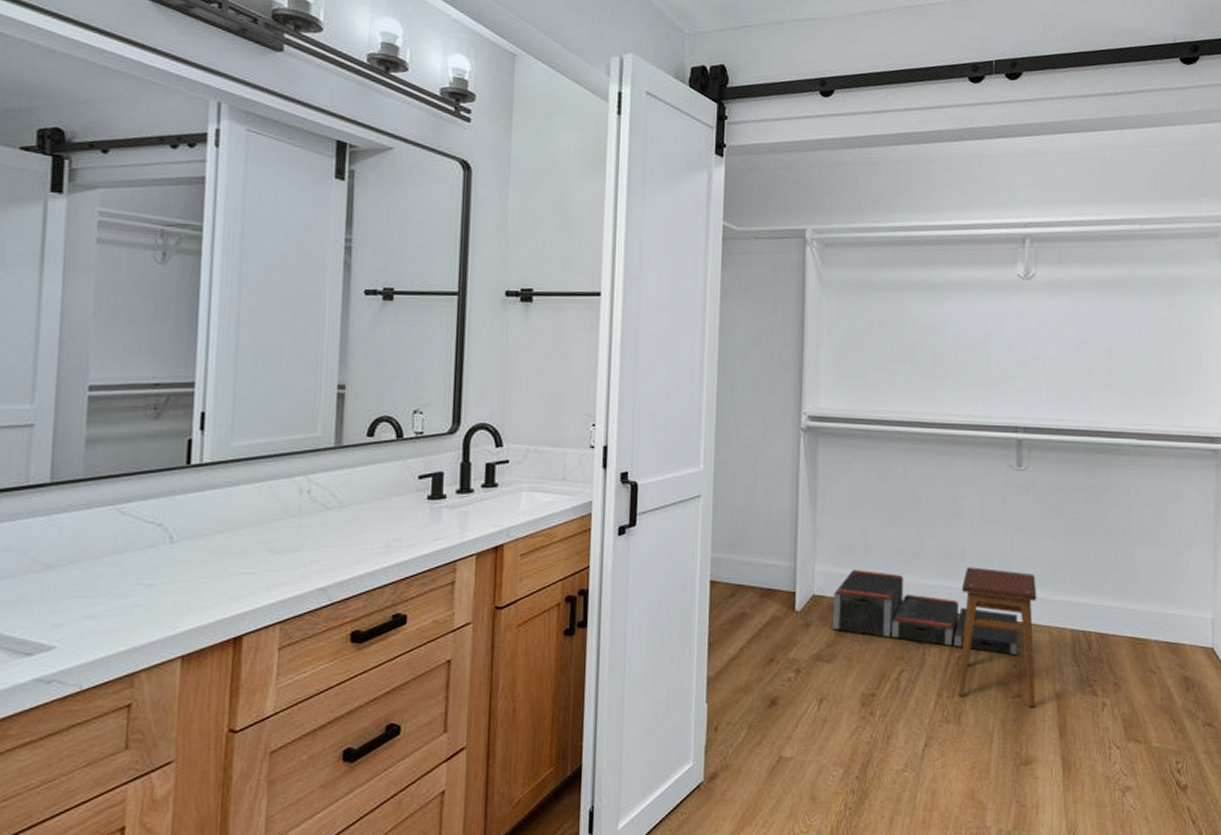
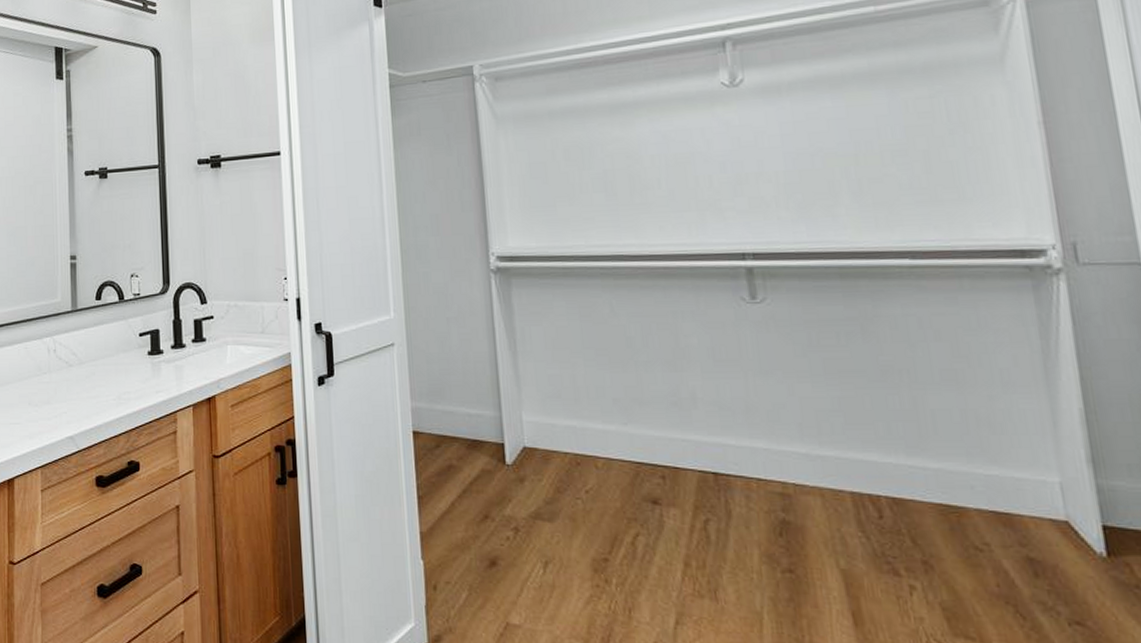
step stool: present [832,569,1018,655] -> none [546,418,782,520]
stool: present [958,567,1037,708] -> none [698,416,815,586]

